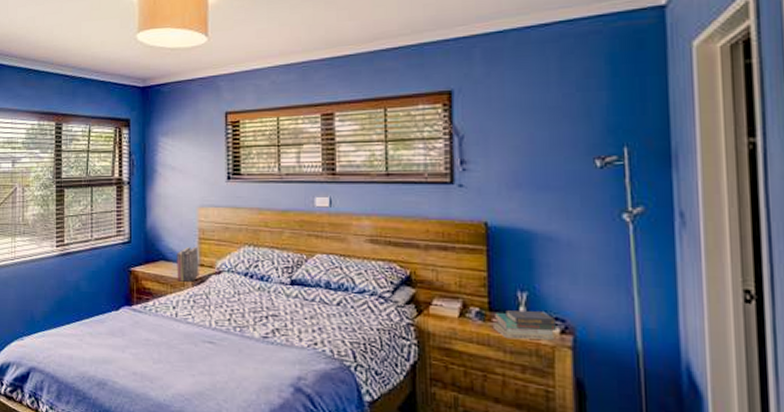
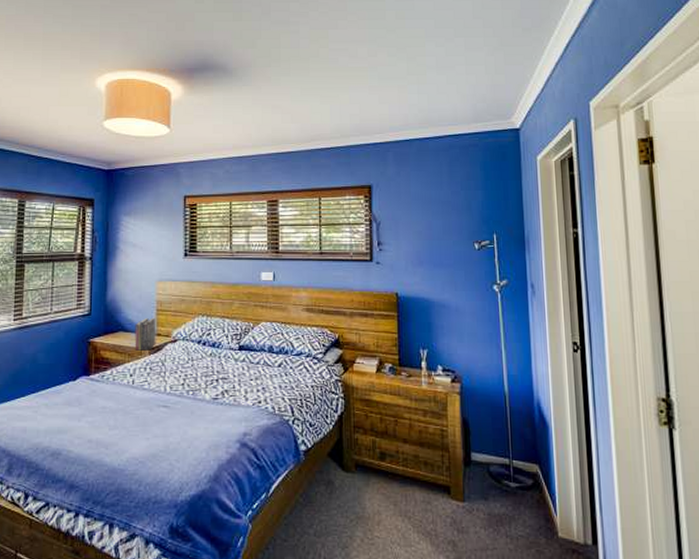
books: present [492,310,556,341] -> none [401,365,448,389]

